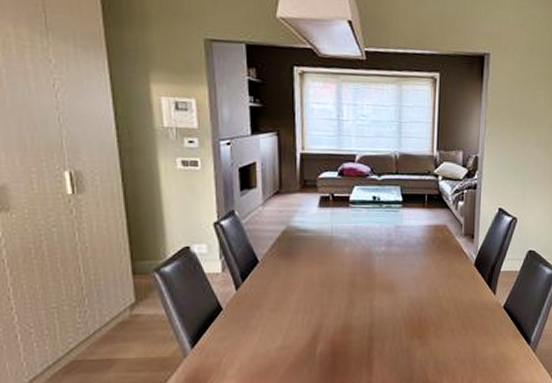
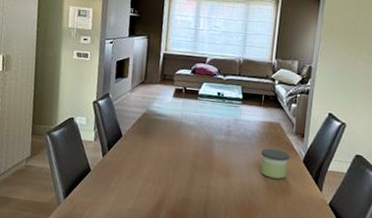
candle: none [429,255,460,288] -> present [260,148,290,179]

